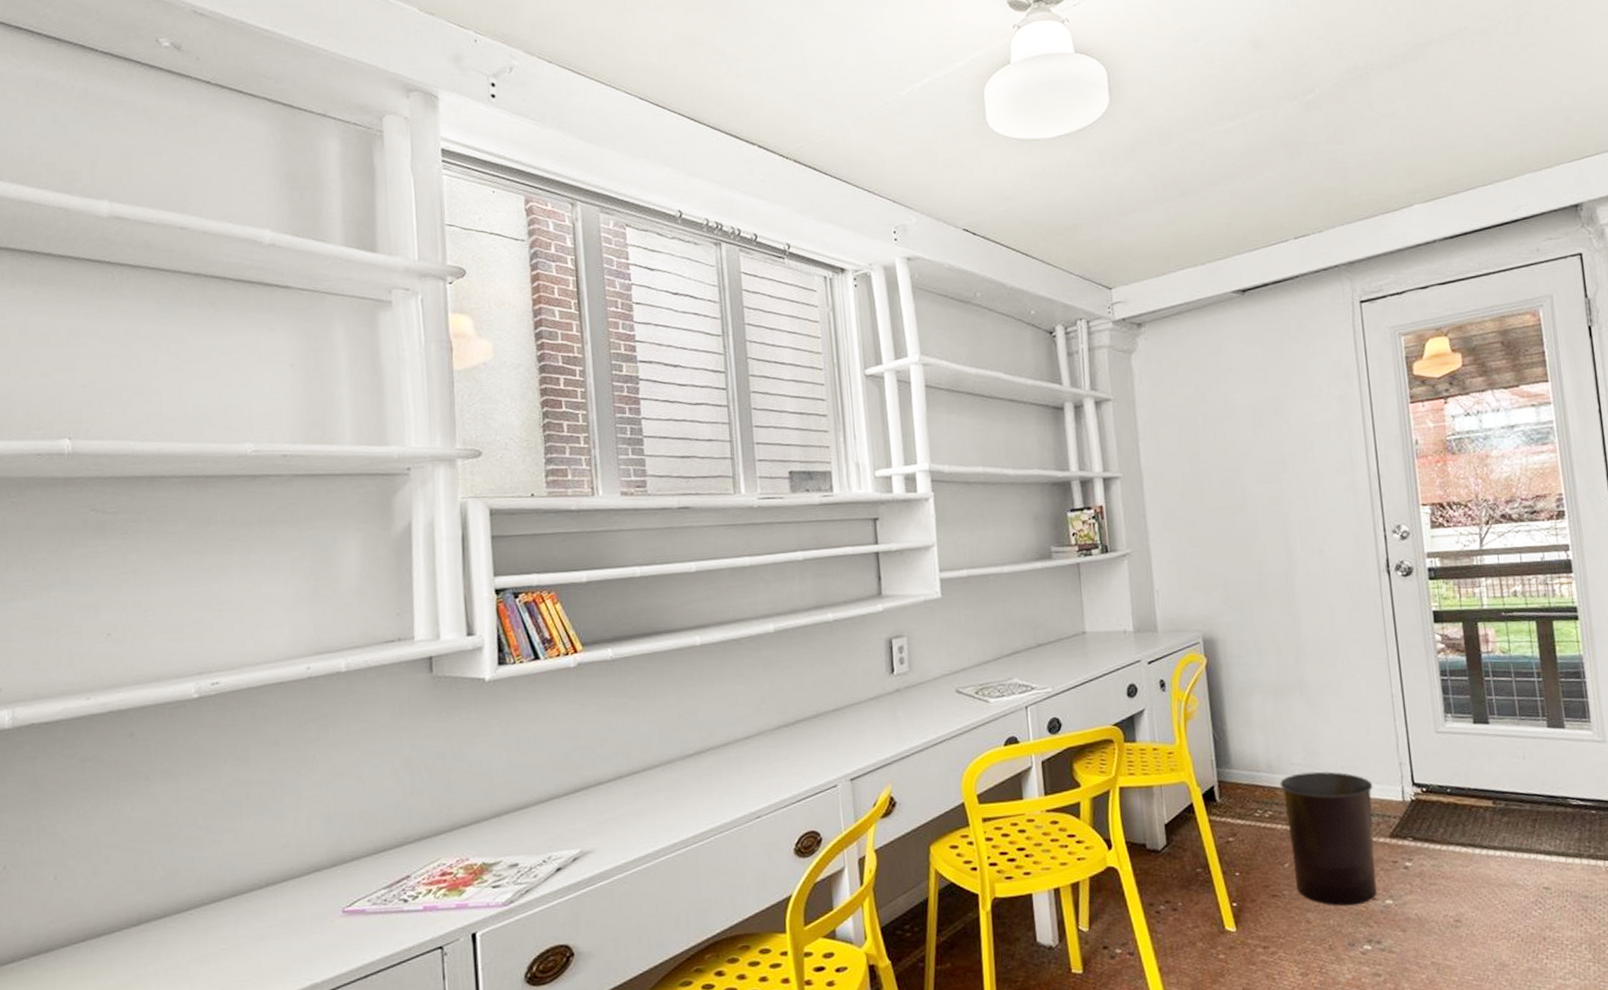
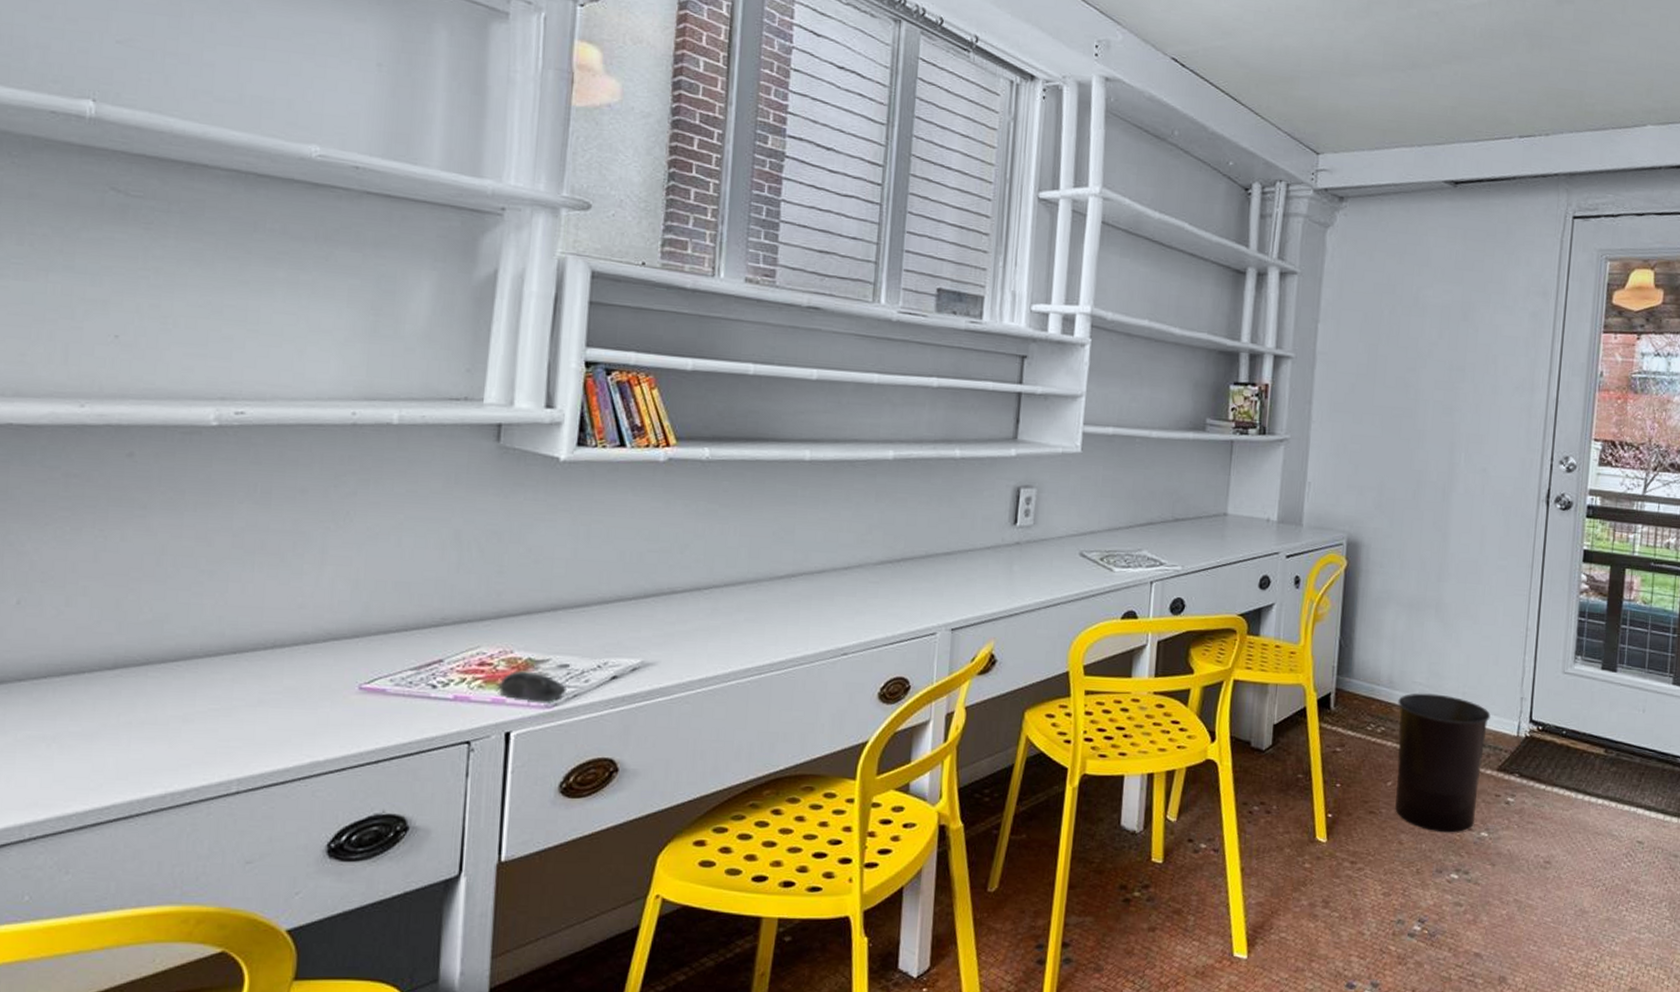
computer mouse: none [460,874,519,902] -> present [498,671,566,702]

